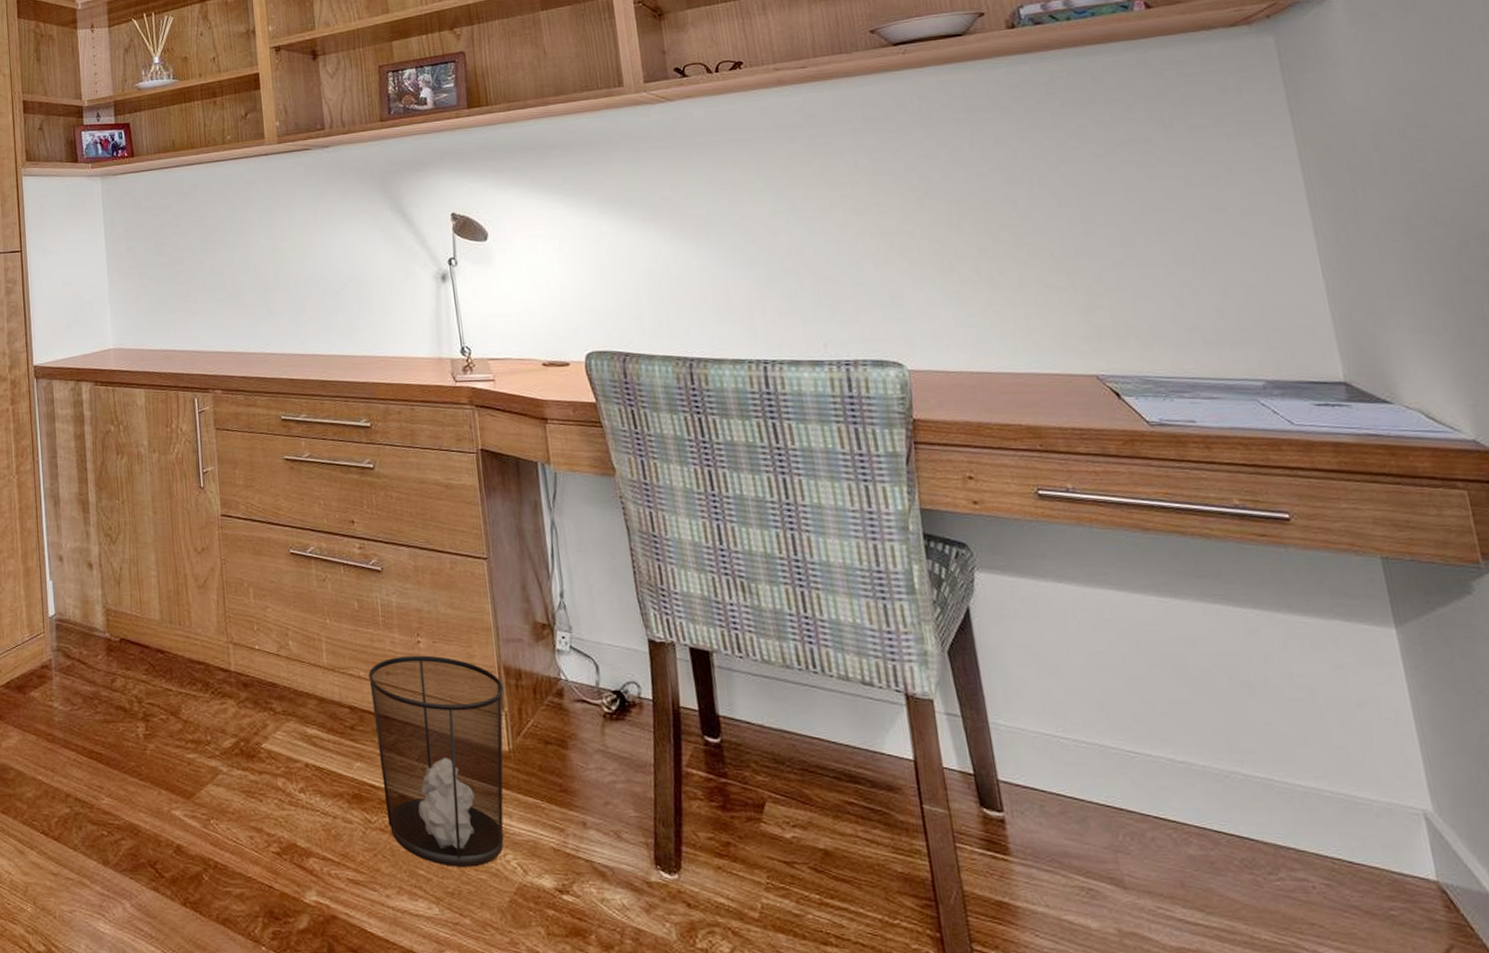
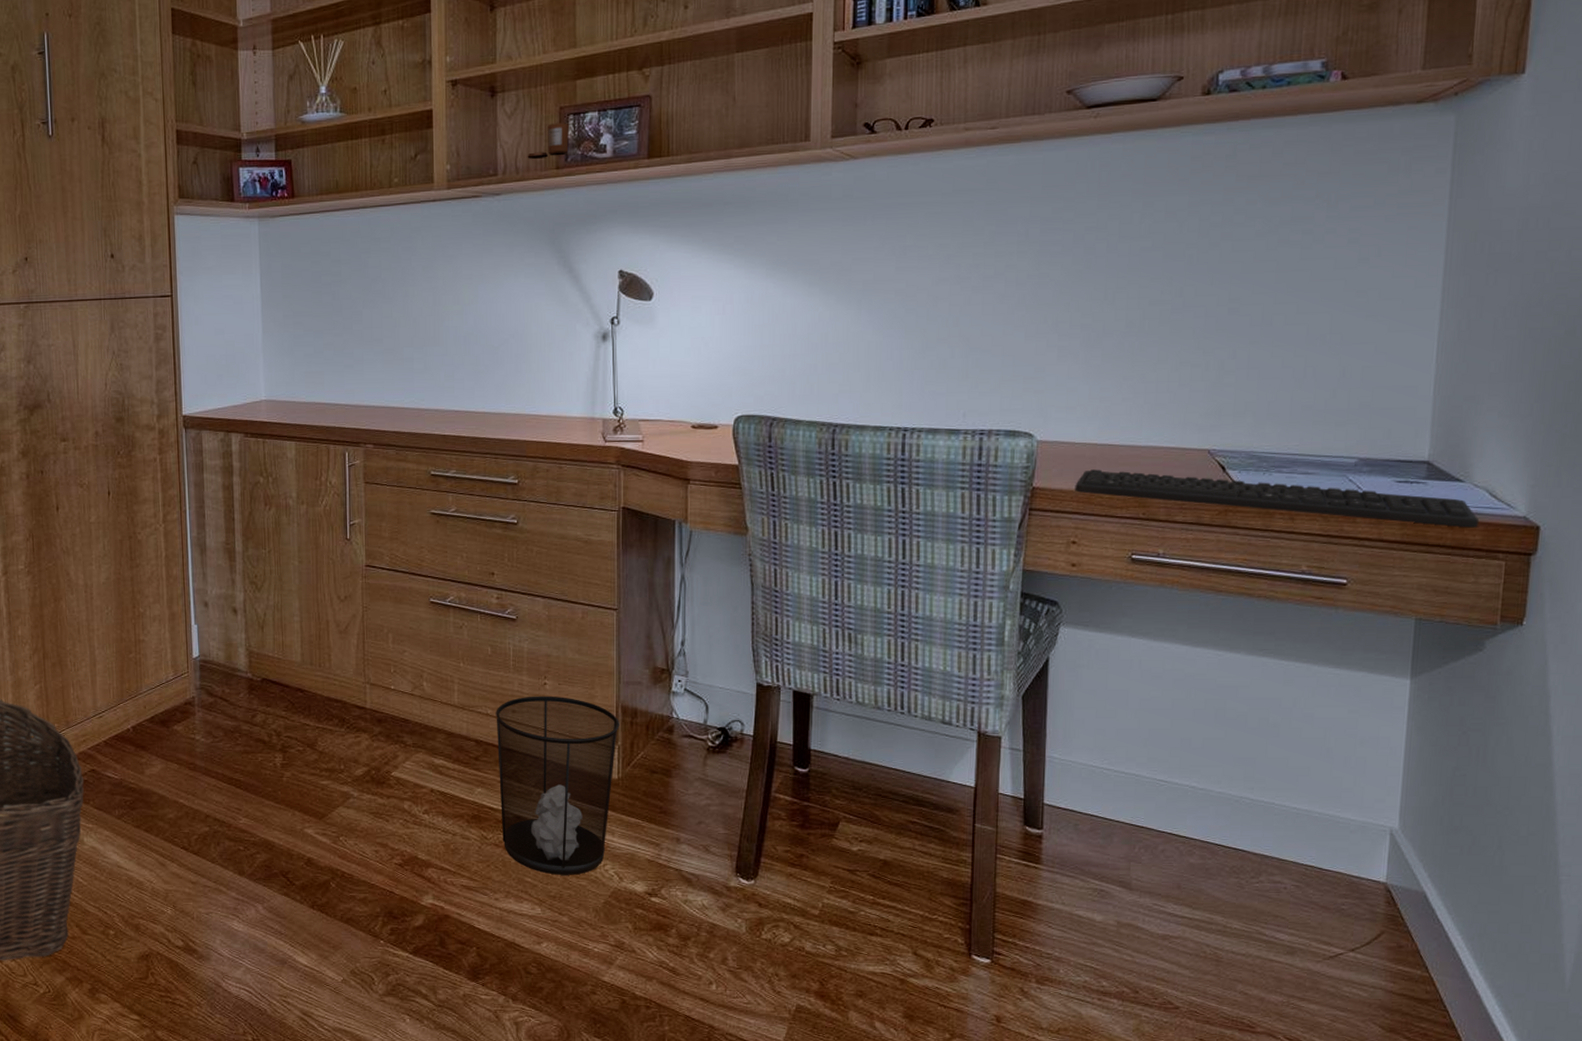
candle: none [351,79,391,114] -> present [527,123,569,160]
computer keyboard: none [958,399,1423,454] -> present [1074,469,1479,528]

